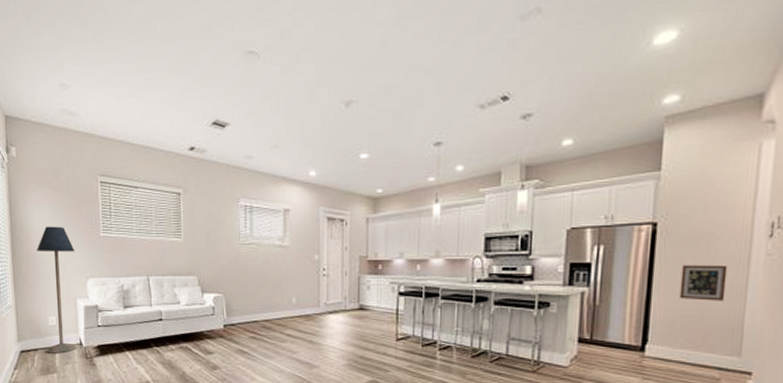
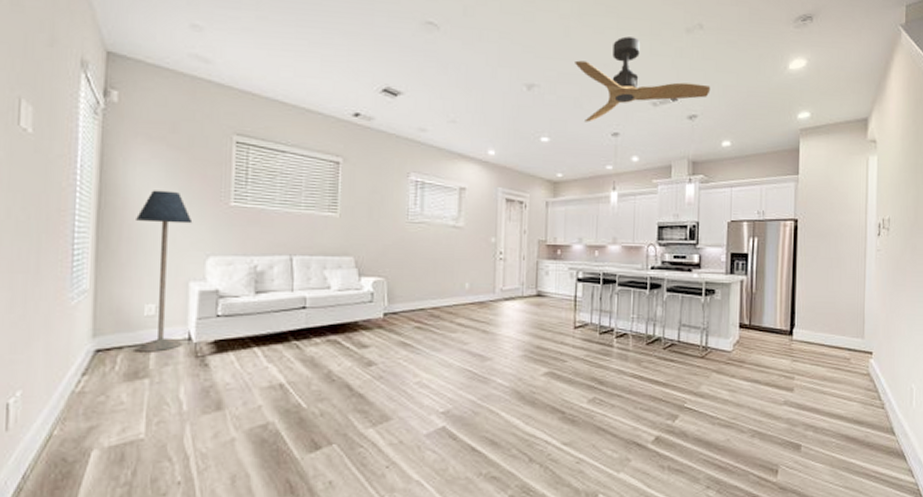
ceiling fan: none [394,35,550,134] -> present [575,36,711,122]
picture frame: present [679,265,728,301] -> none [817,257,851,289]

